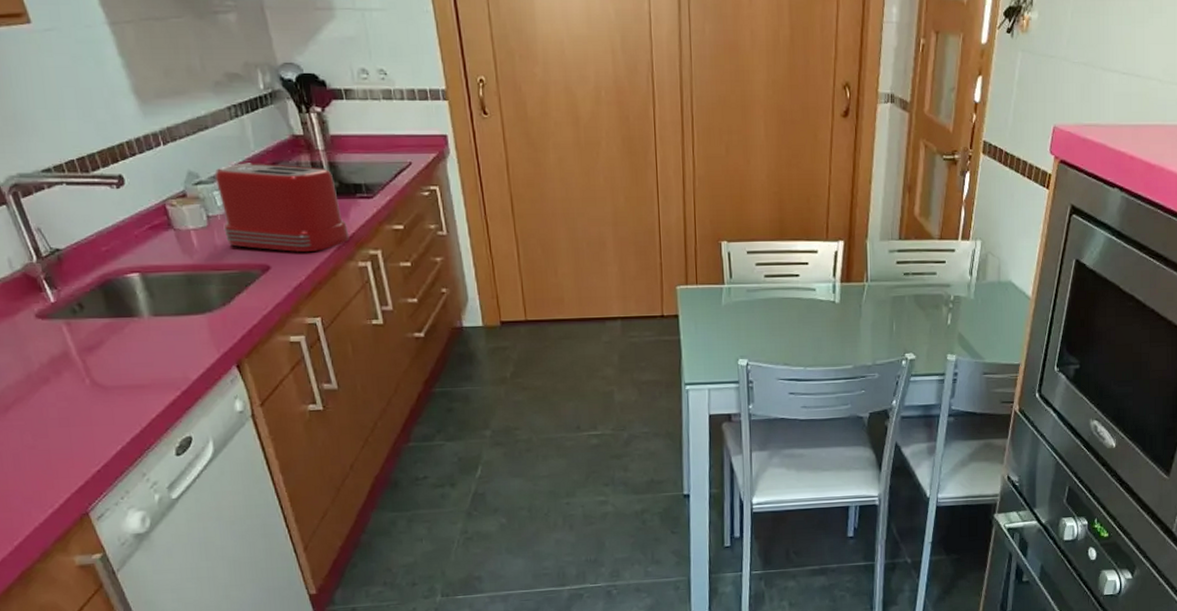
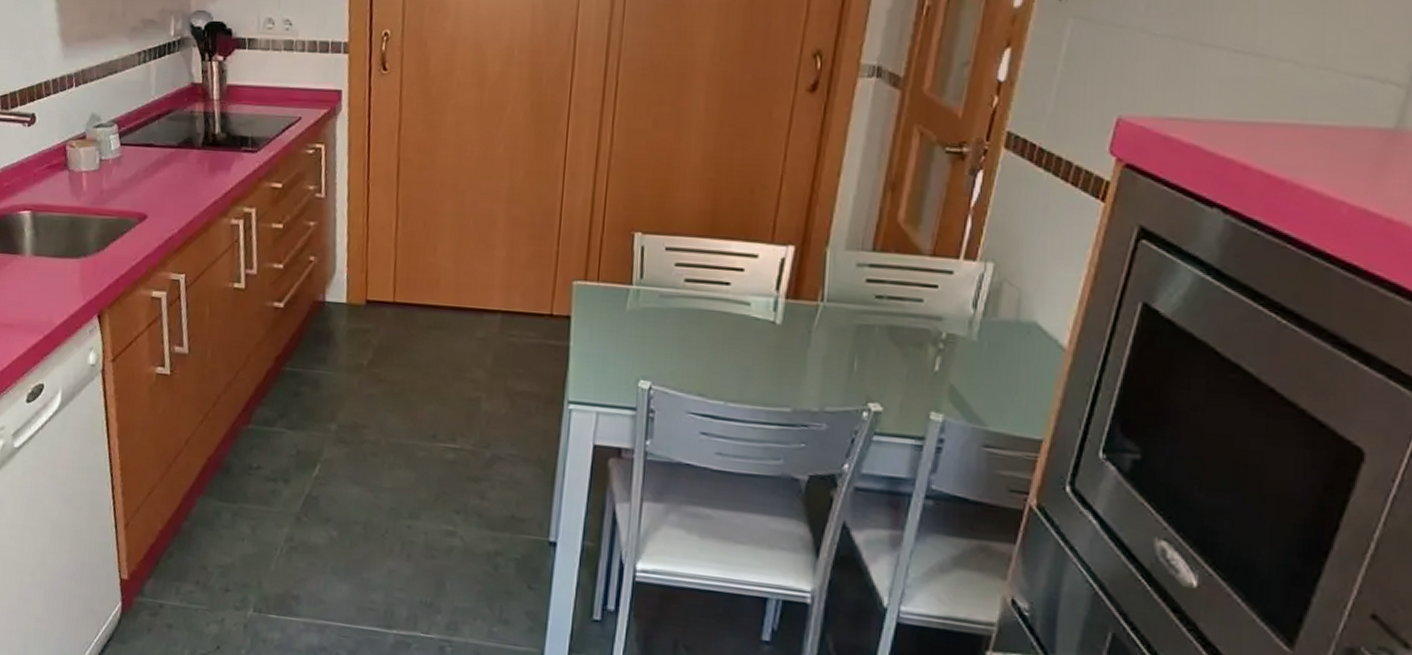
toaster: present [214,163,350,252] -> none [112,108,228,204]

